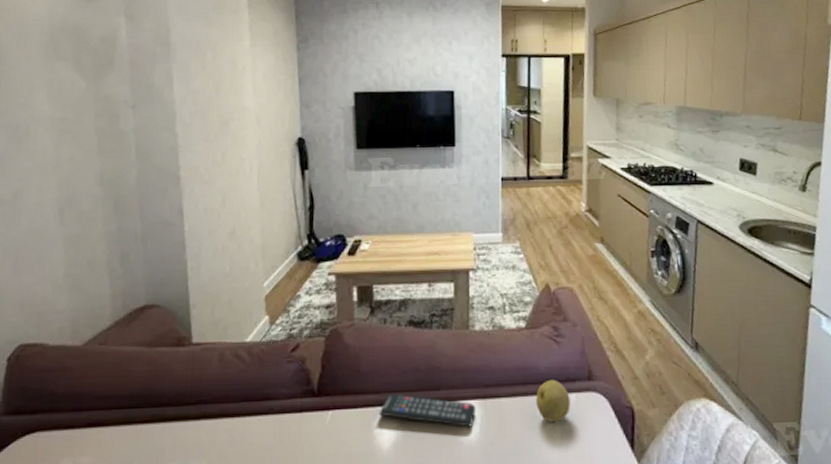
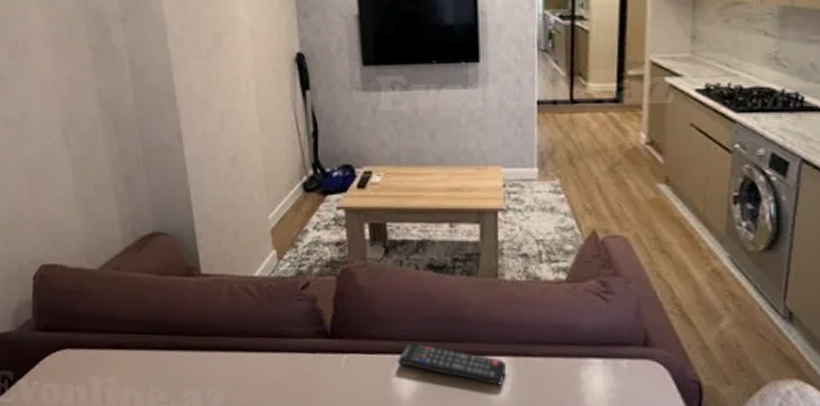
fruit: present [536,379,571,423] -> none [578,341,621,391]

